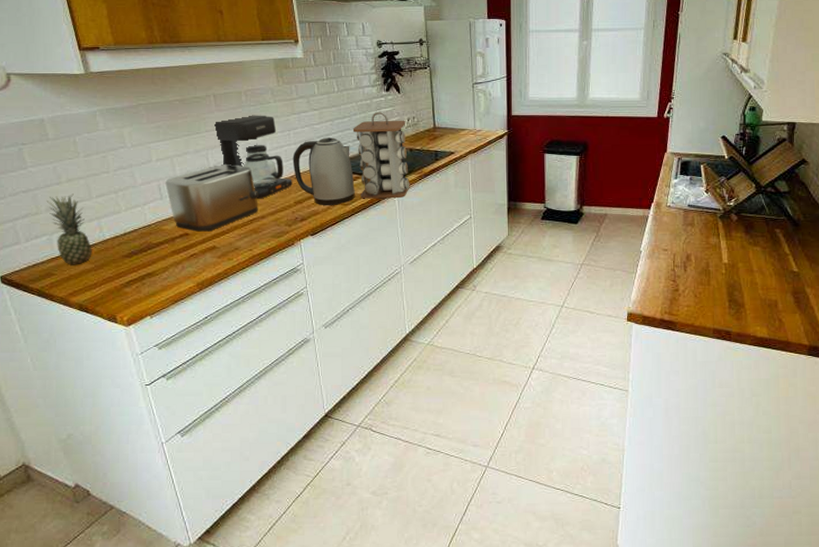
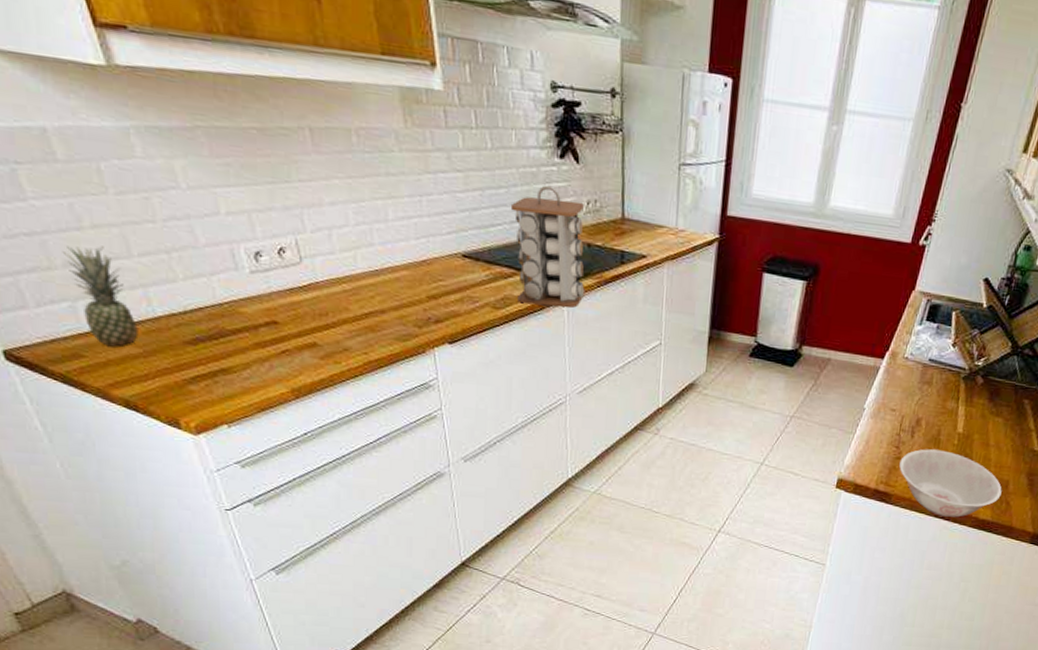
toaster: present [164,164,259,232] -> none [239,232,378,323]
coffee maker: present [209,115,292,199] -> none [304,165,424,287]
kettle: present [292,137,356,205] -> none [425,212,512,307]
bowl: none [678,280,773,339] -> present [899,449,1002,518]

